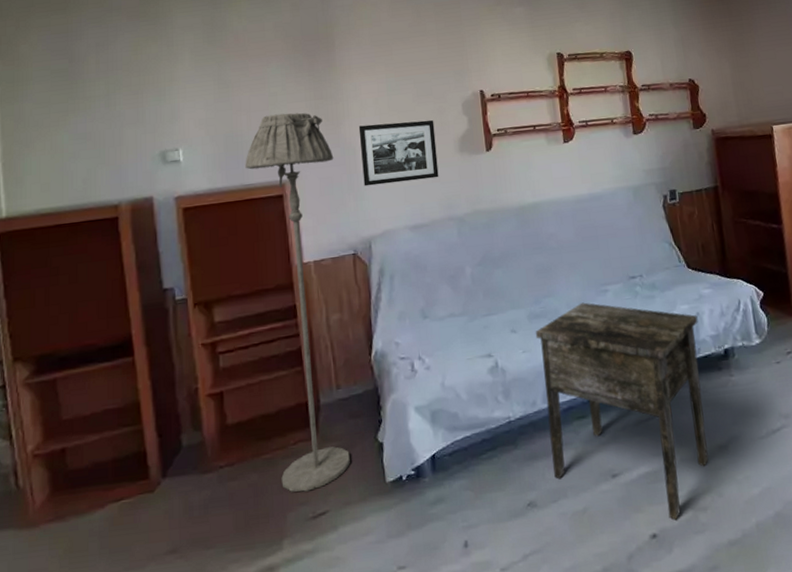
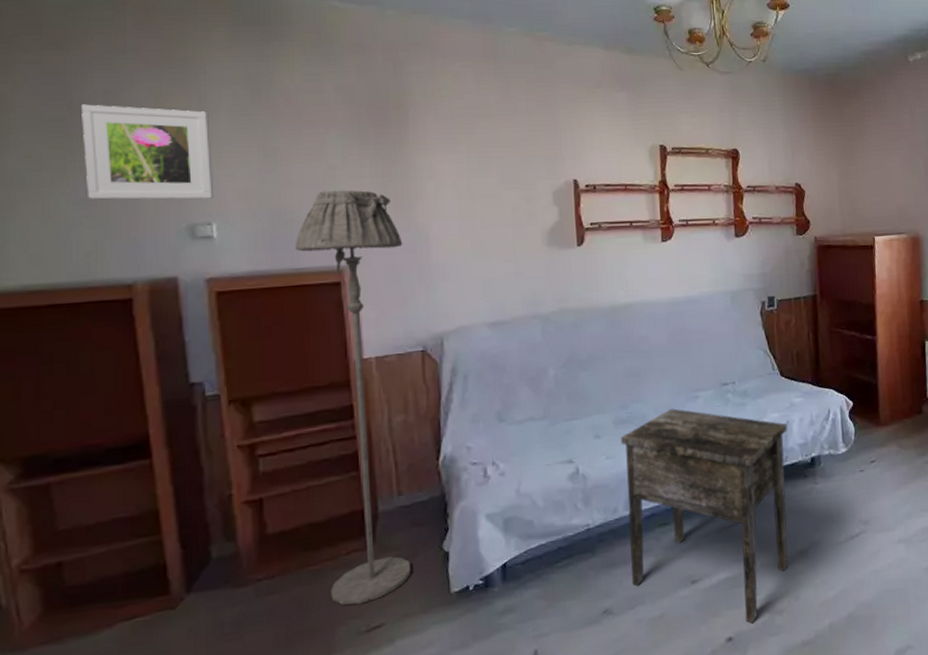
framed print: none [80,54,180,135] -> present [82,104,214,200]
picture frame: present [358,120,439,187] -> none [433,208,524,277]

